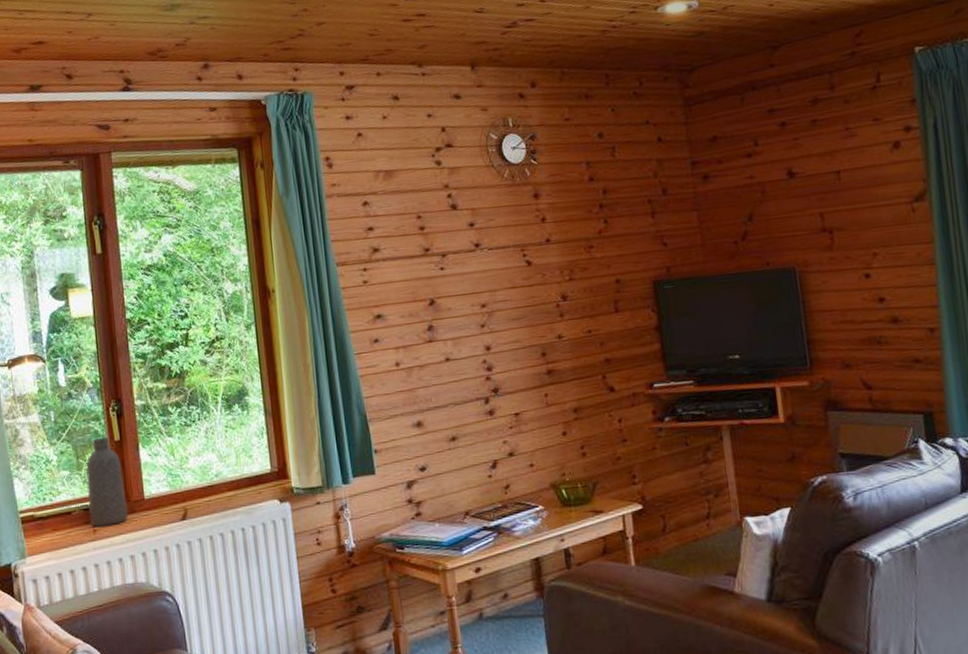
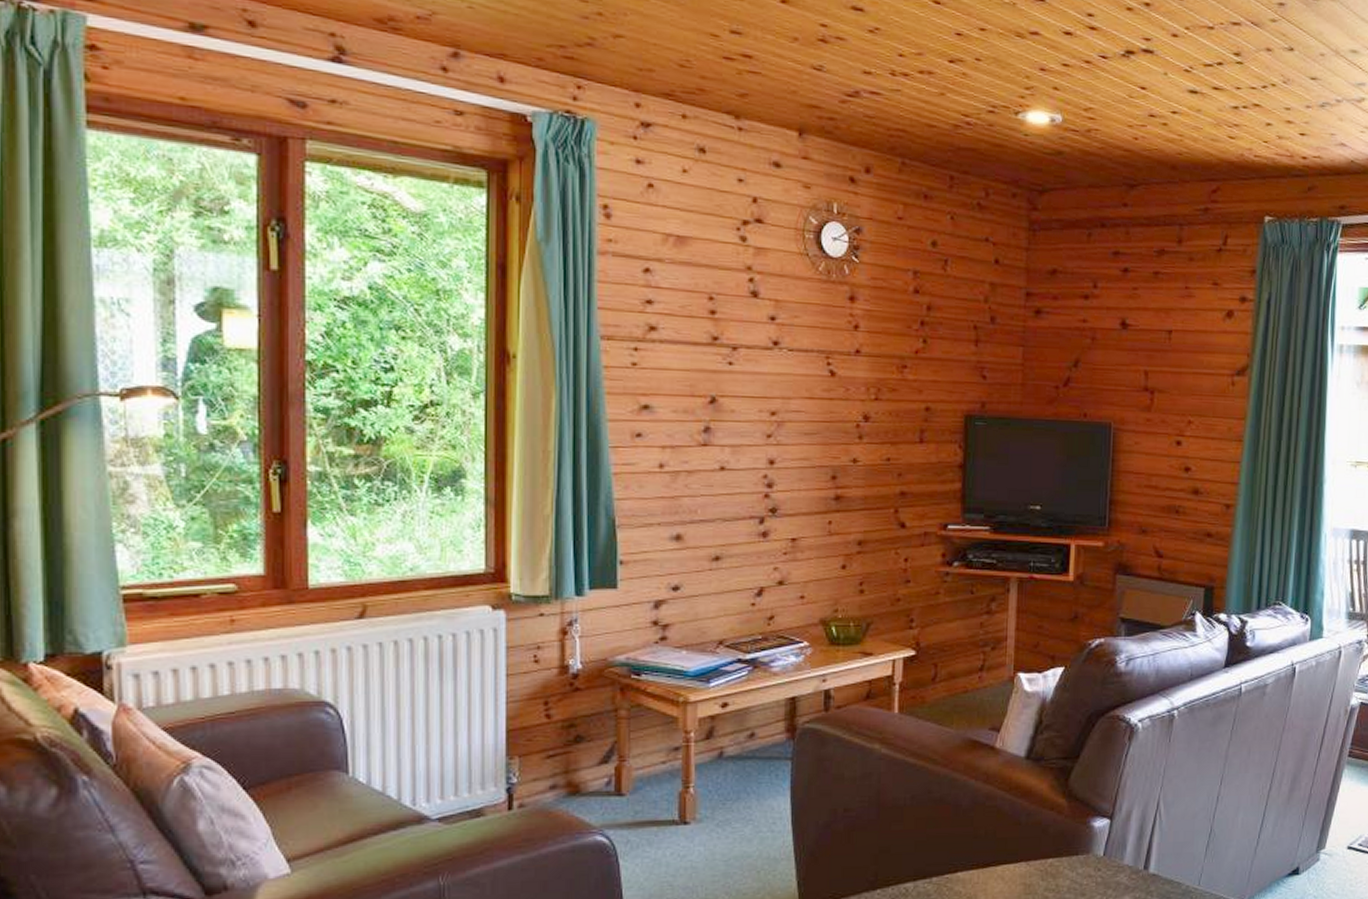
vase: present [86,437,128,527] -> none [225,505,282,617]

